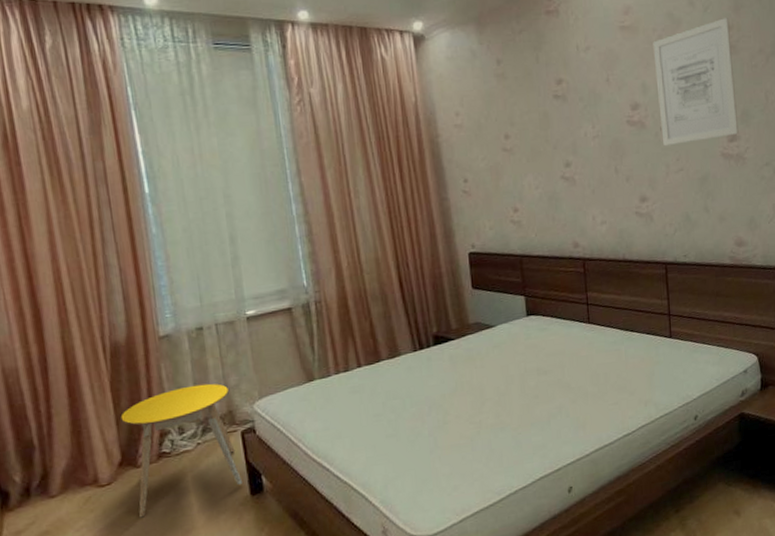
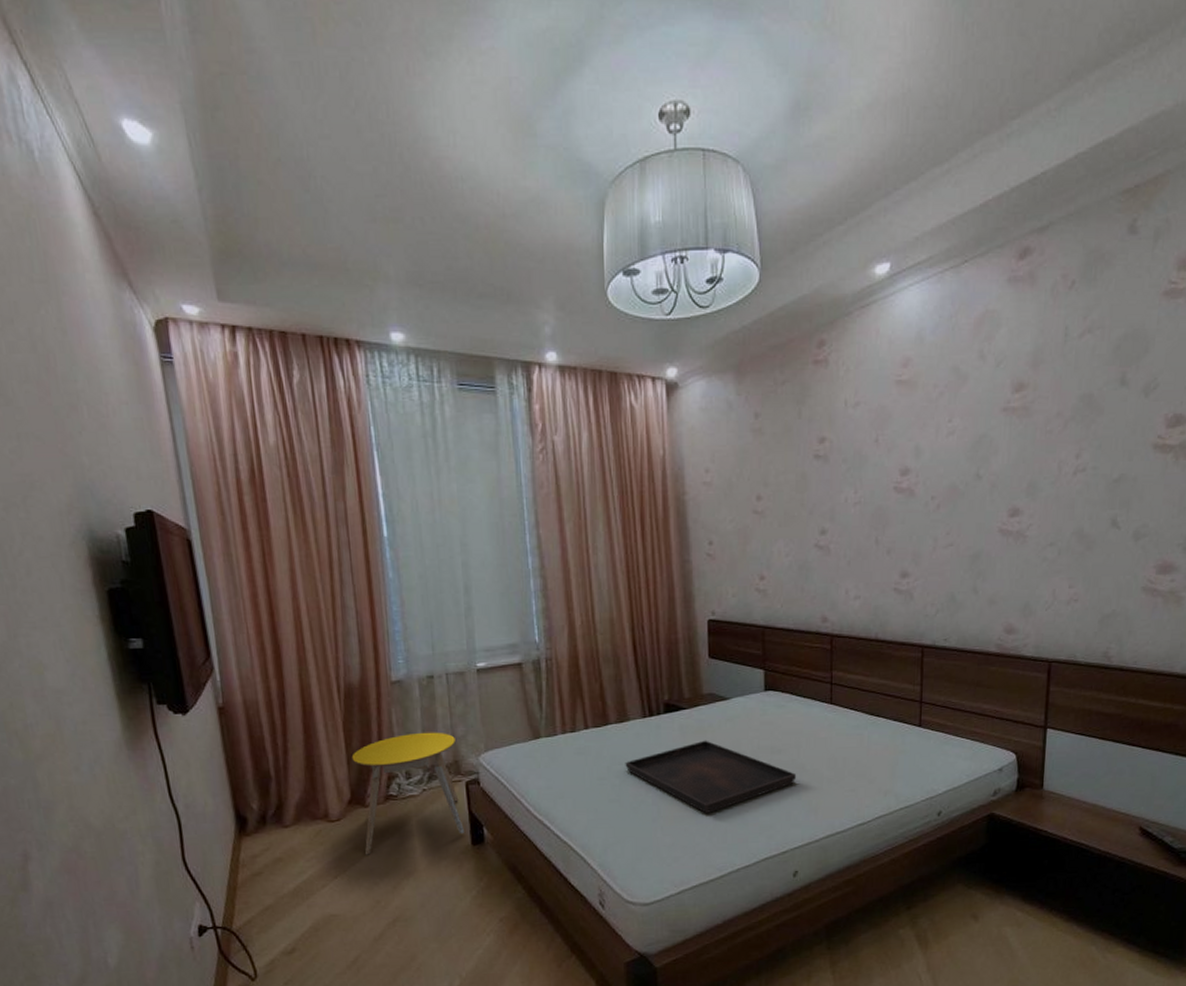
serving tray: none [399,368,564,440] -> present [625,740,797,814]
wall art: present [653,18,739,147] -> none [931,375,1025,518]

